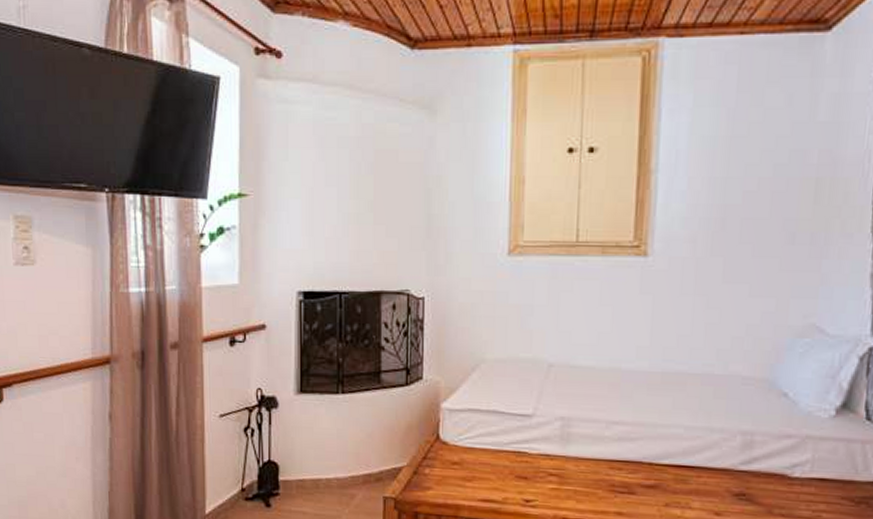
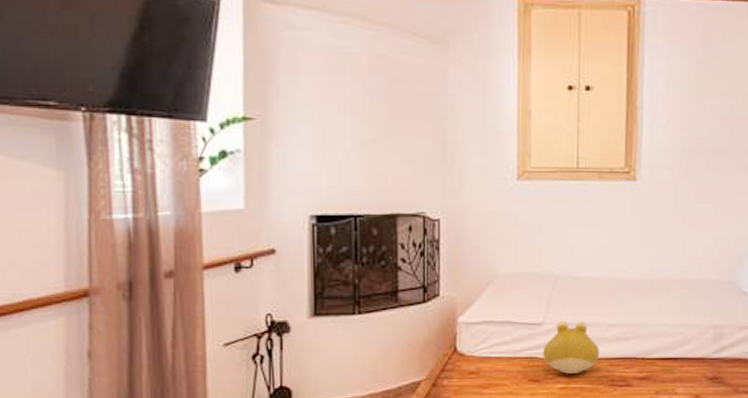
plush toy: none [533,413,598,474] -> present [543,320,599,374]

